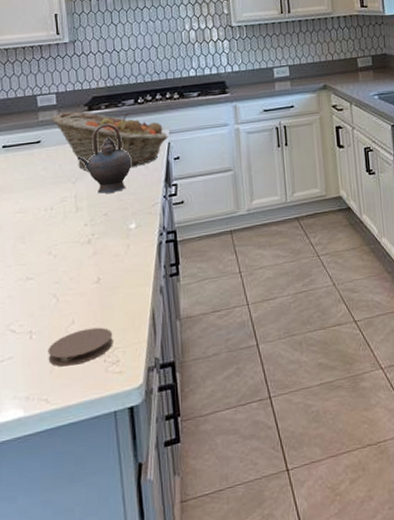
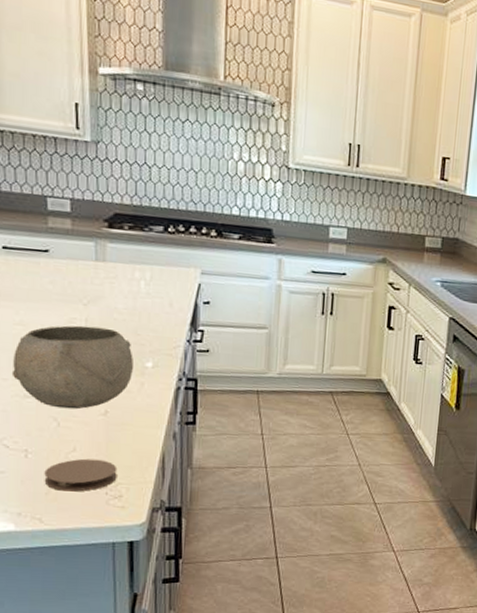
bowl: none [15,200,119,285] -> present [11,325,133,410]
fruit basket: present [51,112,168,172] -> none [63,223,200,302]
teapot: present [77,123,131,194] -> none [91,246,154,325]

